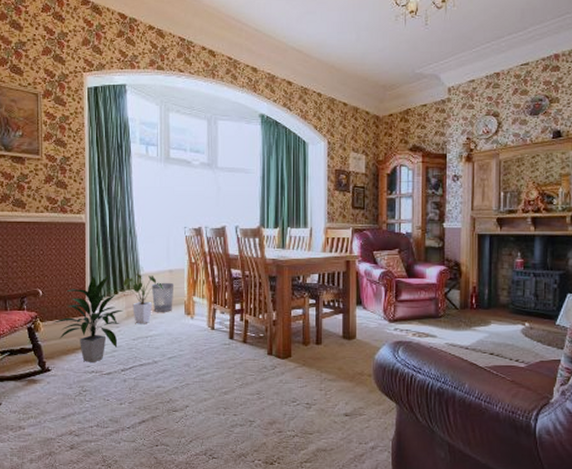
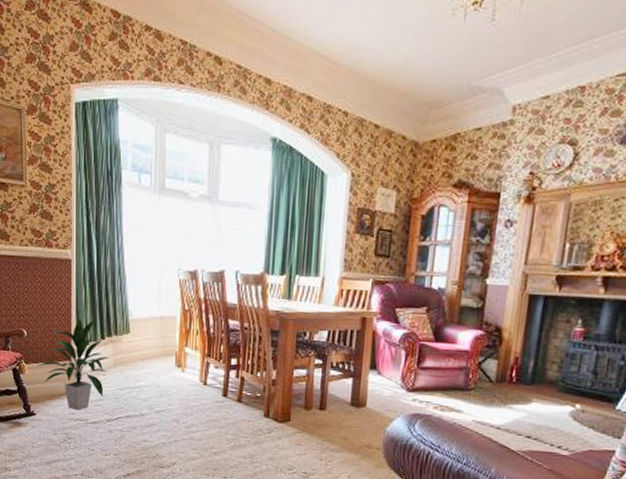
house plant: present [121,273,163,324] -> none [108,318,153,374]
wastebasket: present [151,282,174,312] -> none [140,329,165,363]

